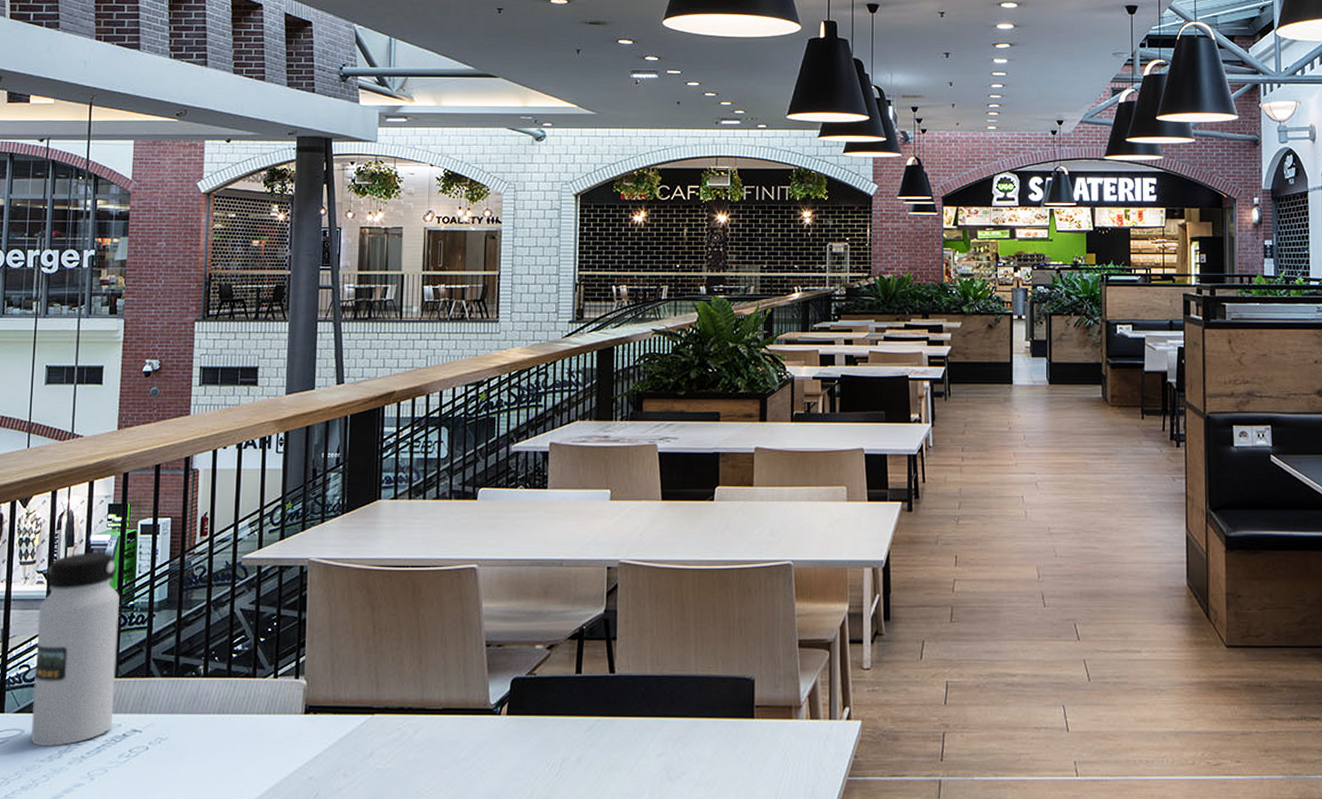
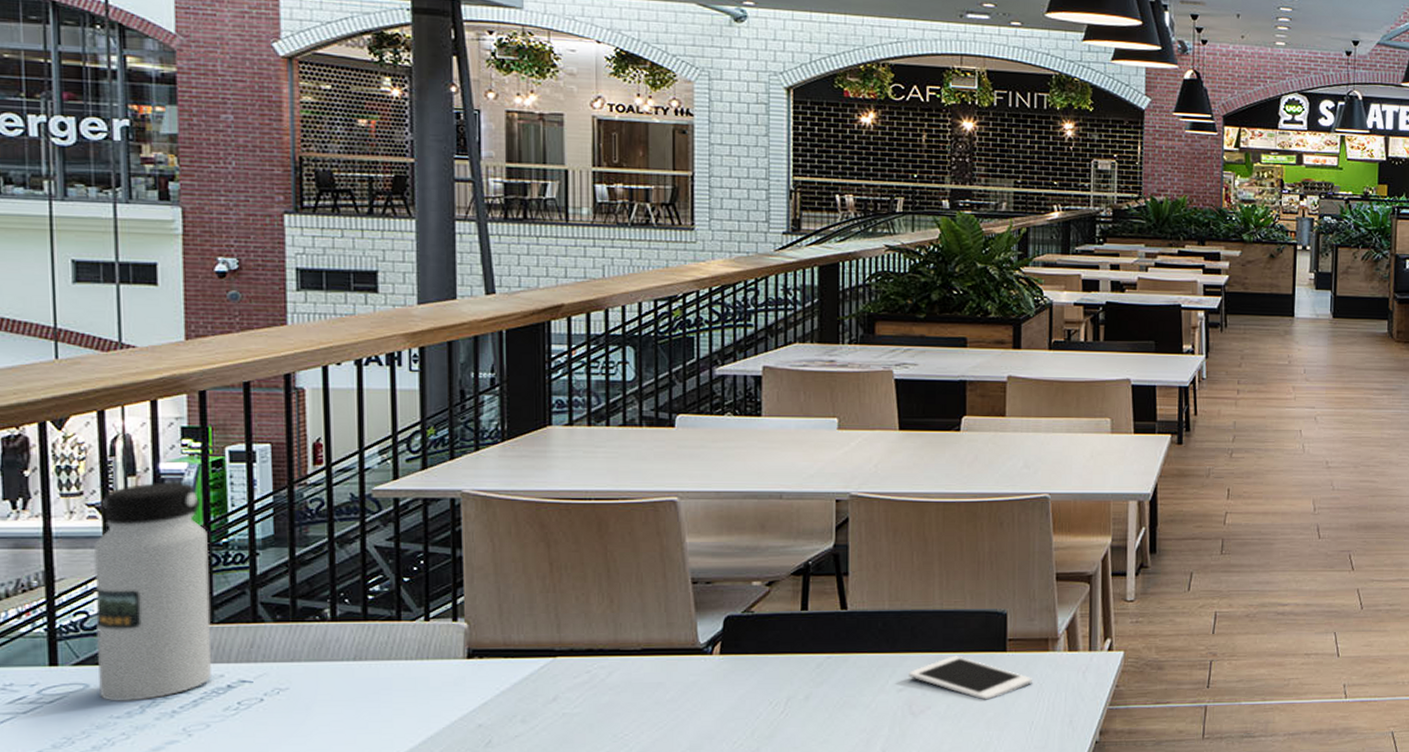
cell phone: none [667,721,777,767] -> present [909,656,1032,700]

